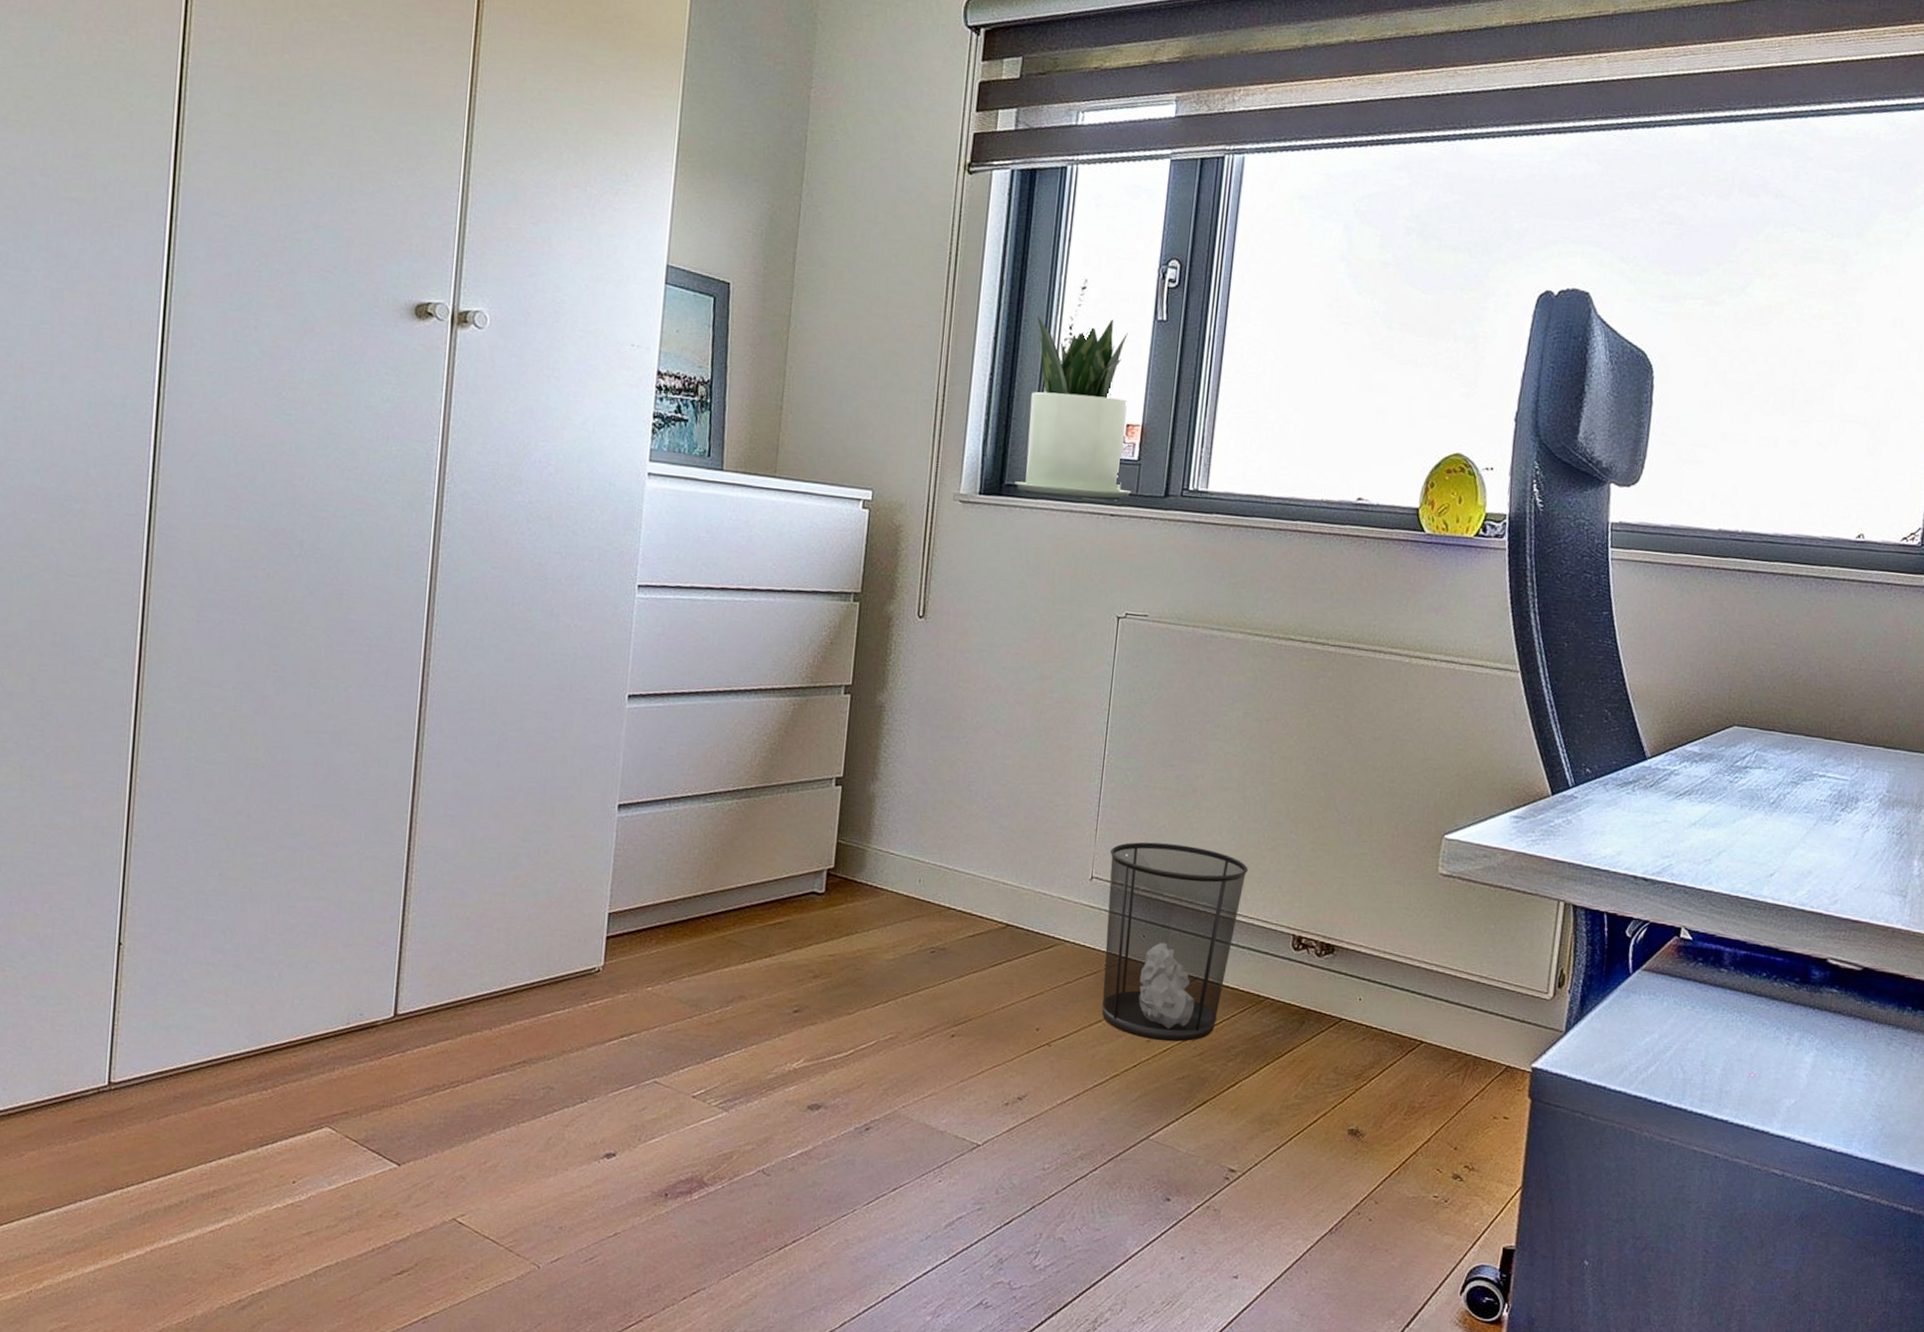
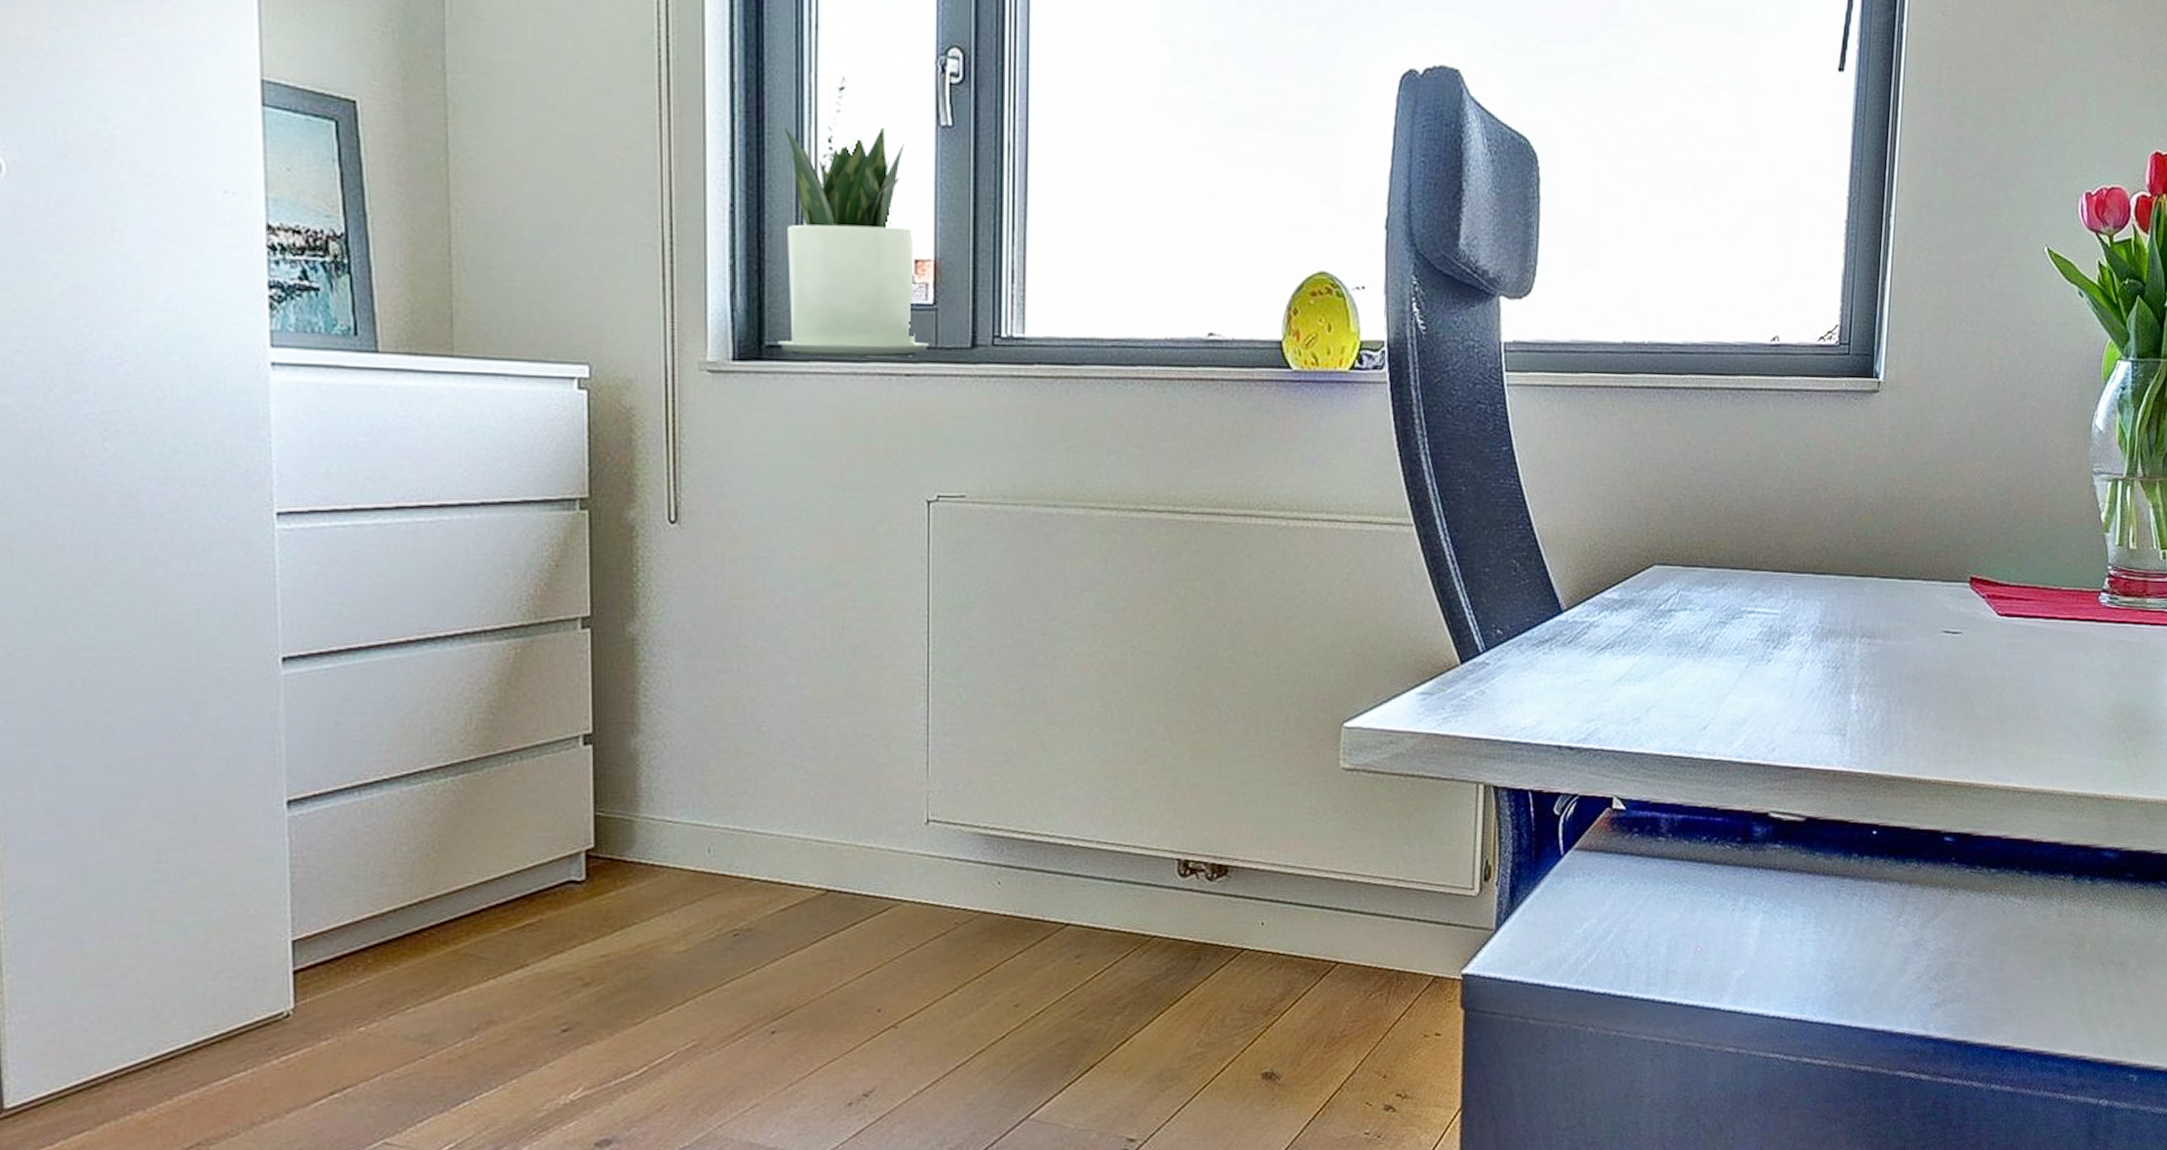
waste bin: present [1101,842,1249,1042] -> none [948,769,1118,1004]

